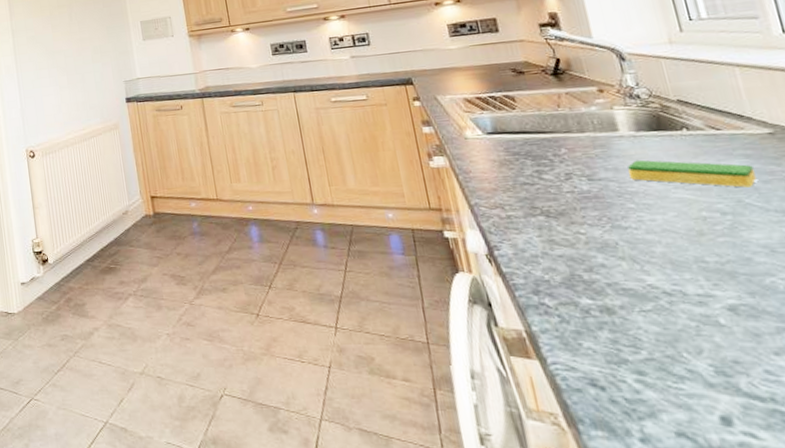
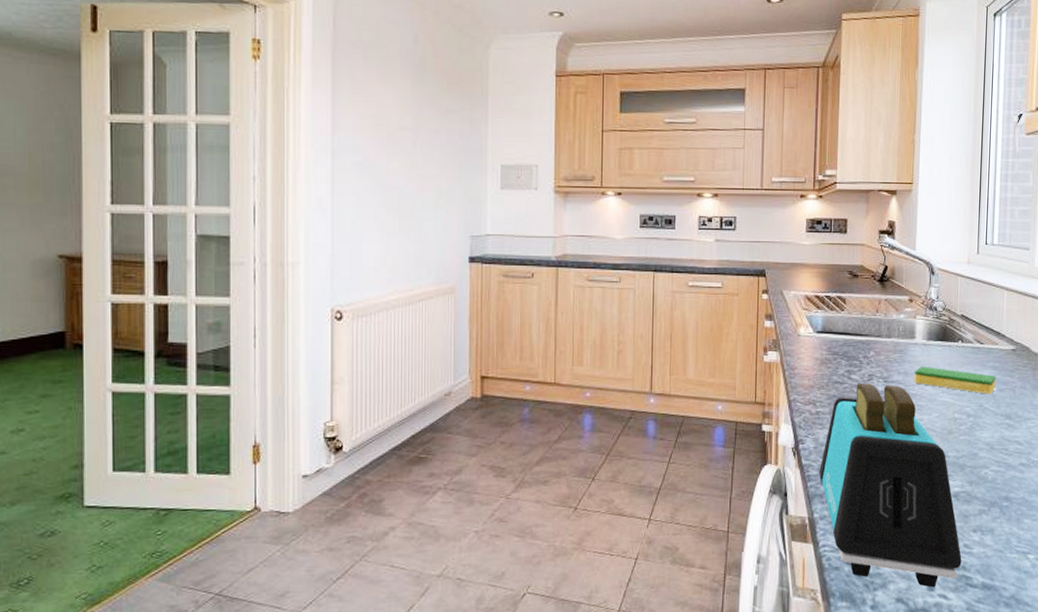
toaster: none [526,182,768,422] -> present [818,382,962,588]

